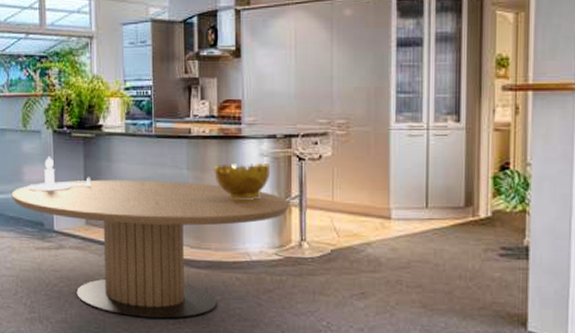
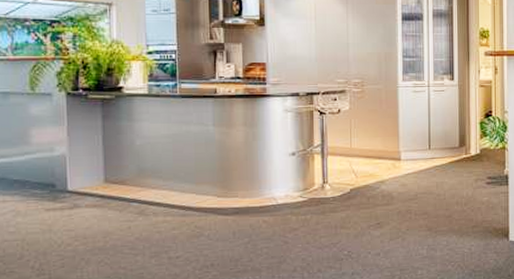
dining table: present [11,179,289,319] -> none [16,137,312,267]
candlestick: present [26,156,92,191] -> none [35,118,111,153]
decorative bowl: present [214,163,271,201] -> none [240,118,295,152]

